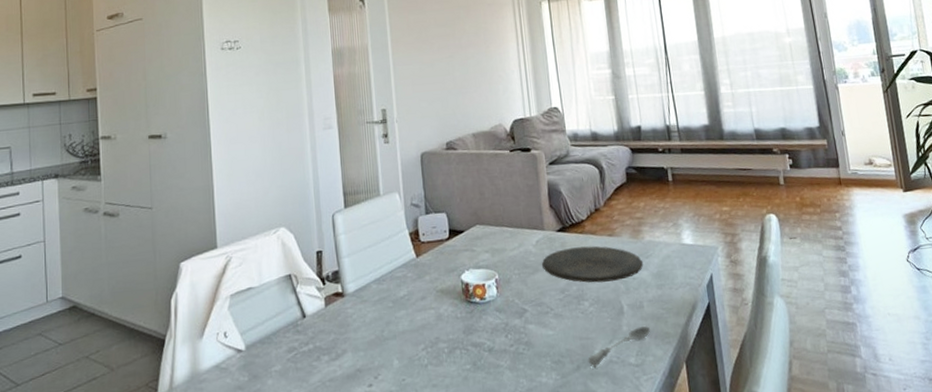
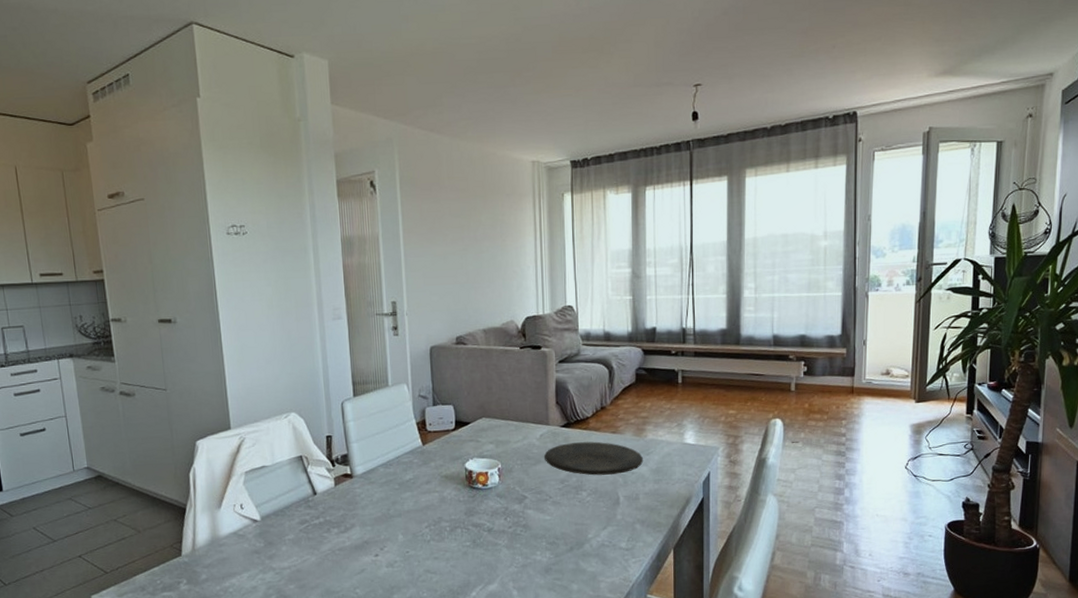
soupspoon: present [587,325,651,368] -> none [581,515,644,550]

